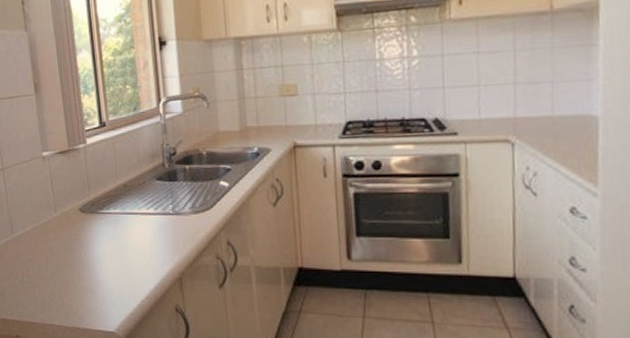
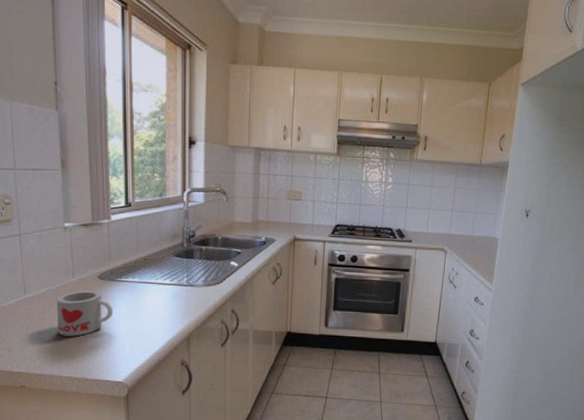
mug: none [41,226,98,279] -> present [56,290,113,337]

